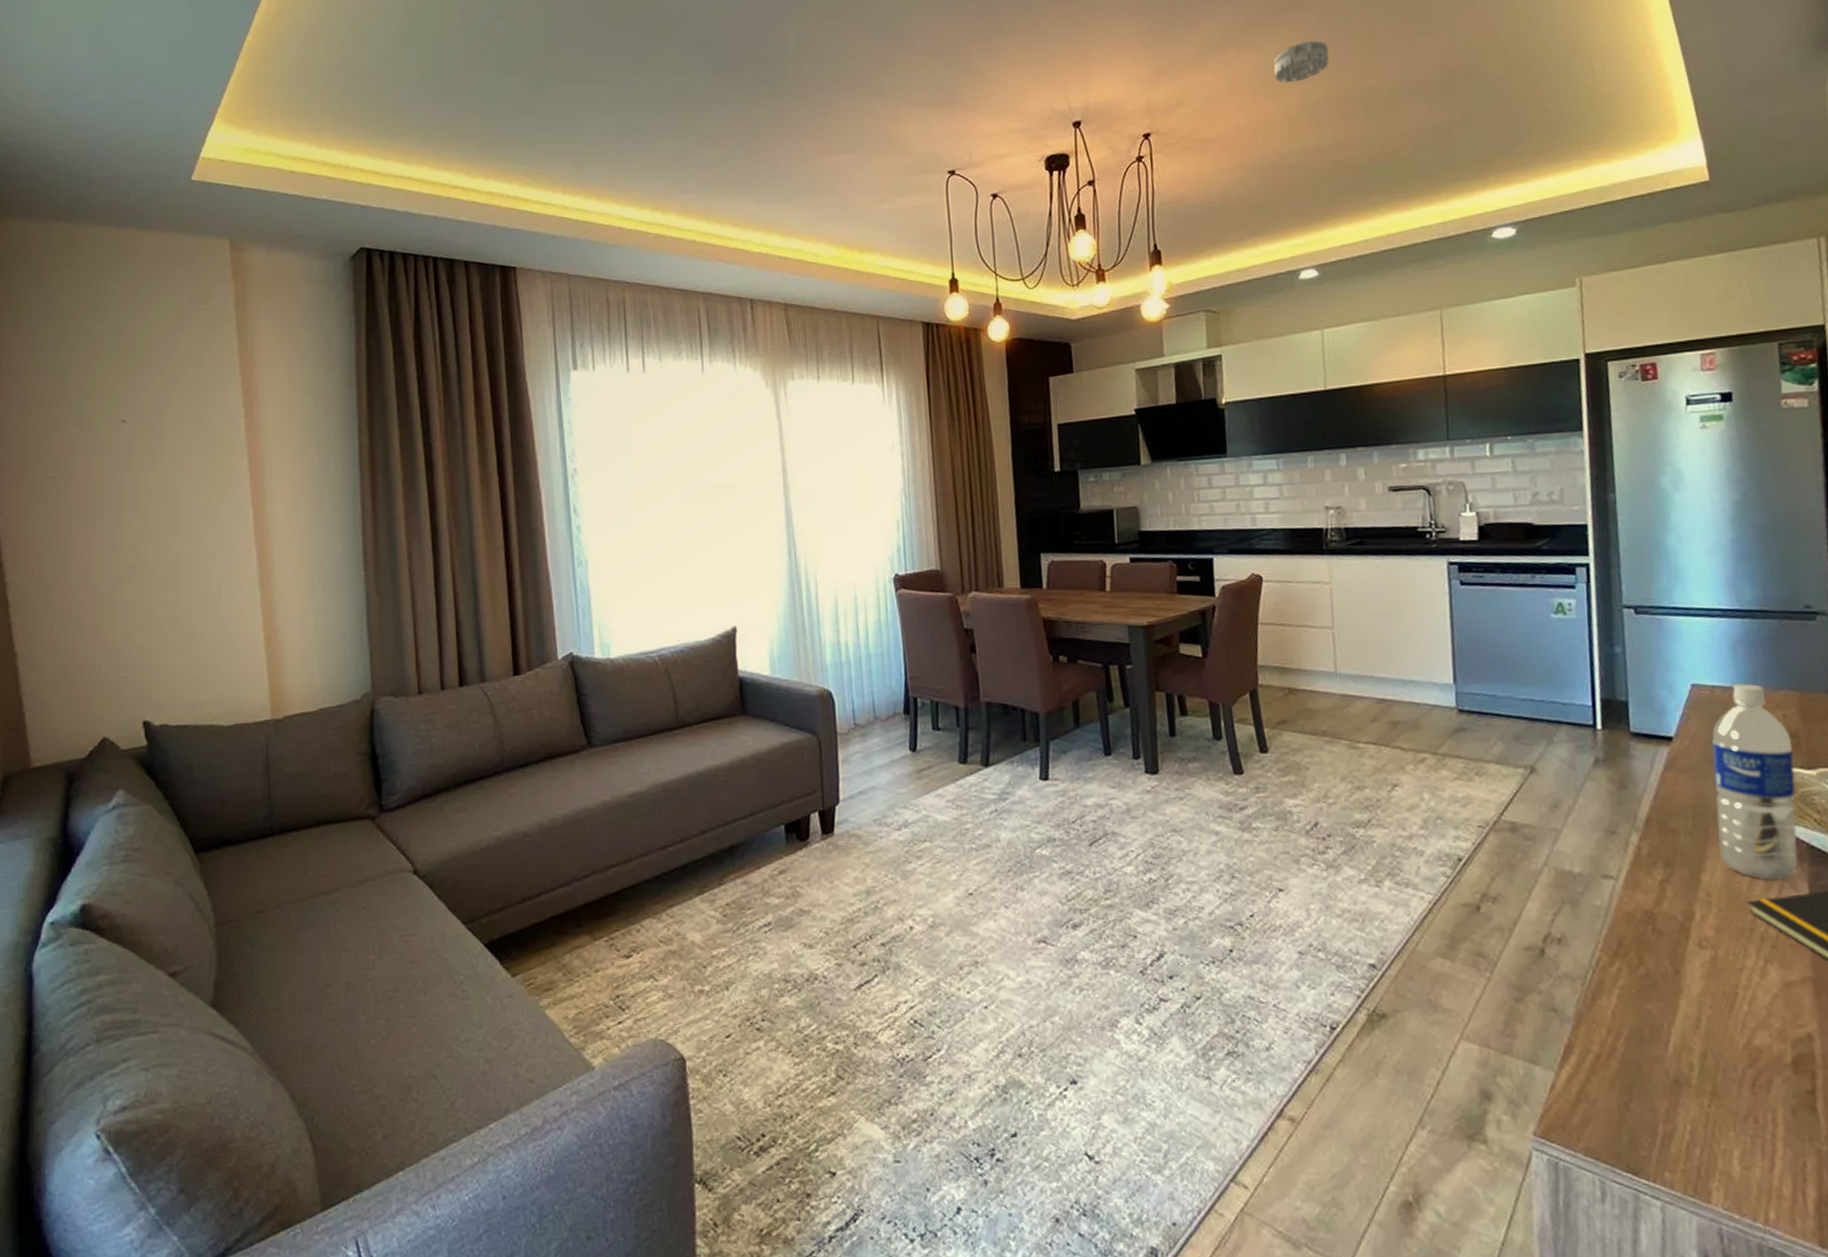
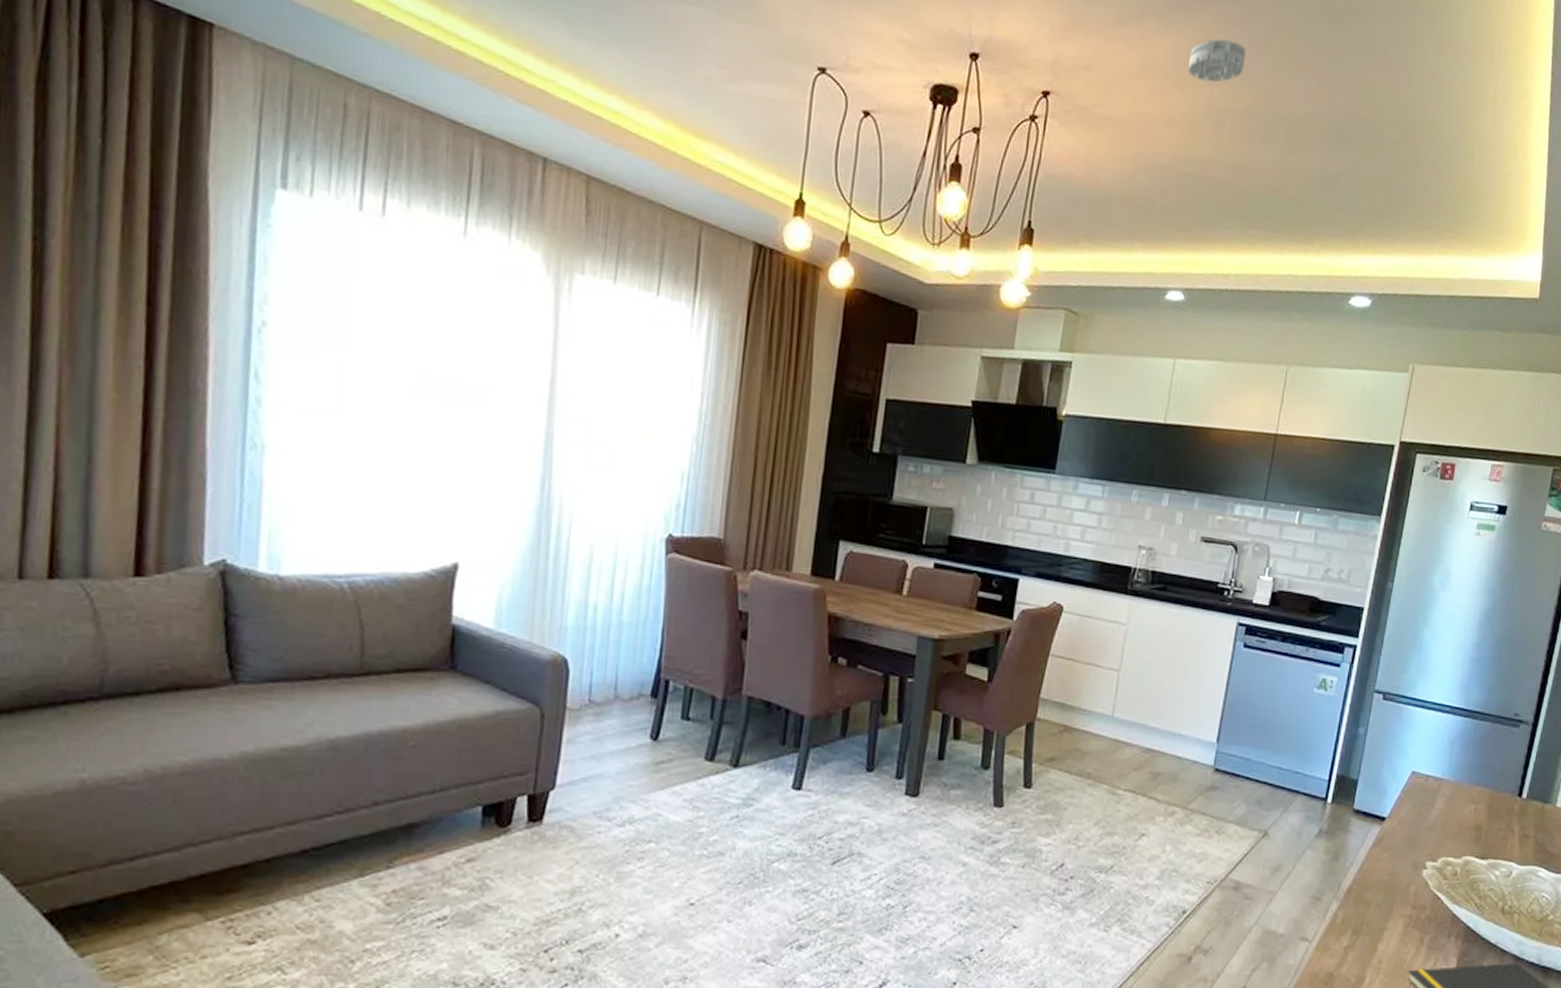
water bottle: present [1712,683,1799,880] -> none [1397,776,1476,954]

